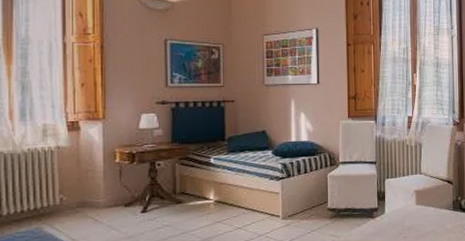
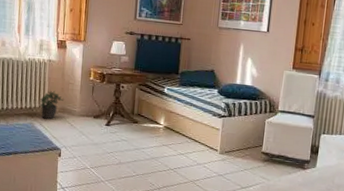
potted plant: none [48,182,82,220] -> present [39,90,64,120]

